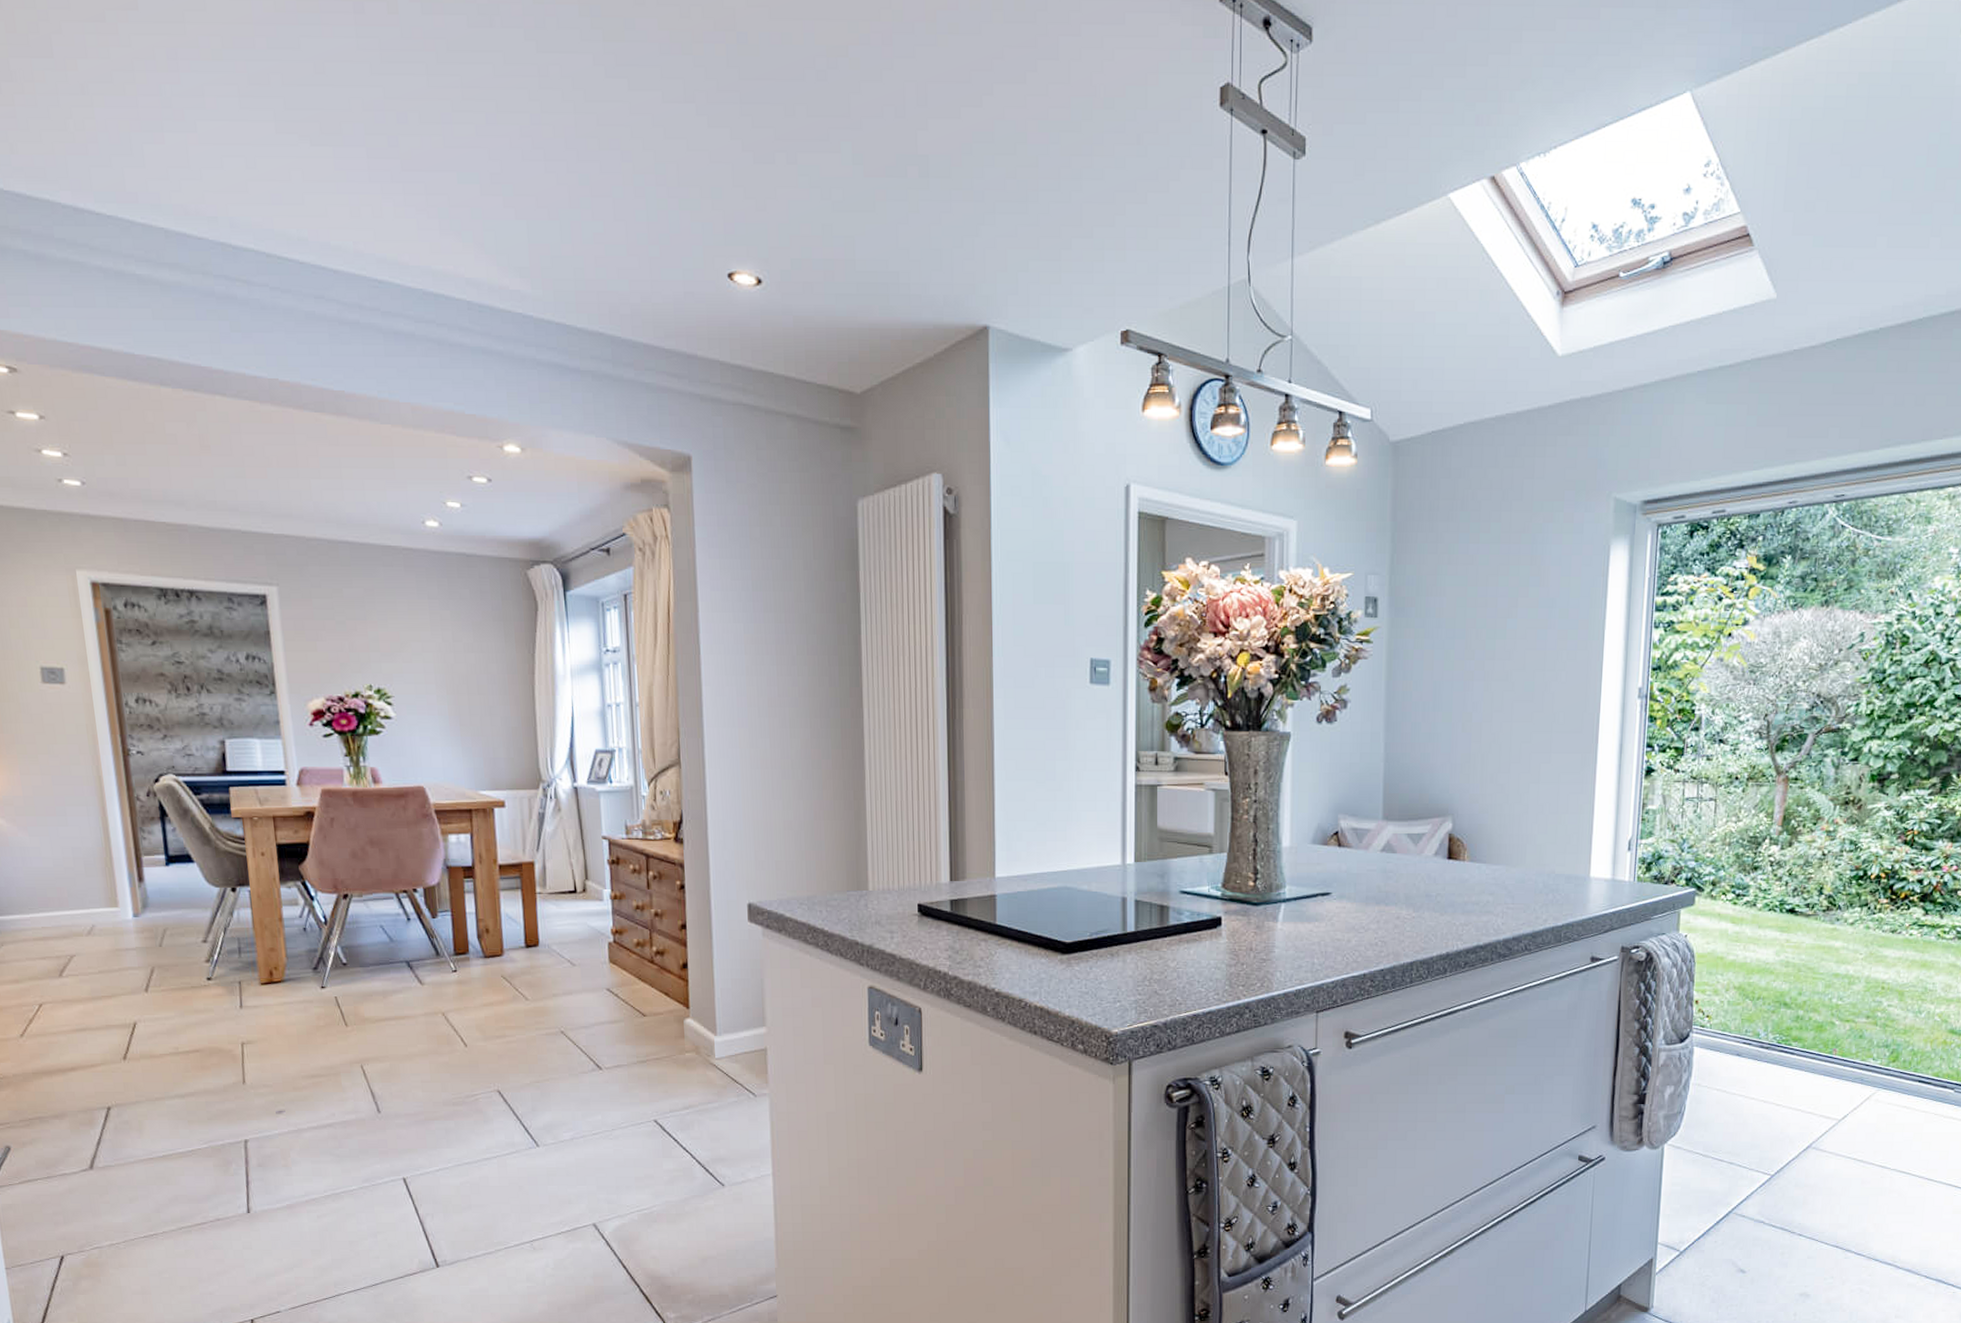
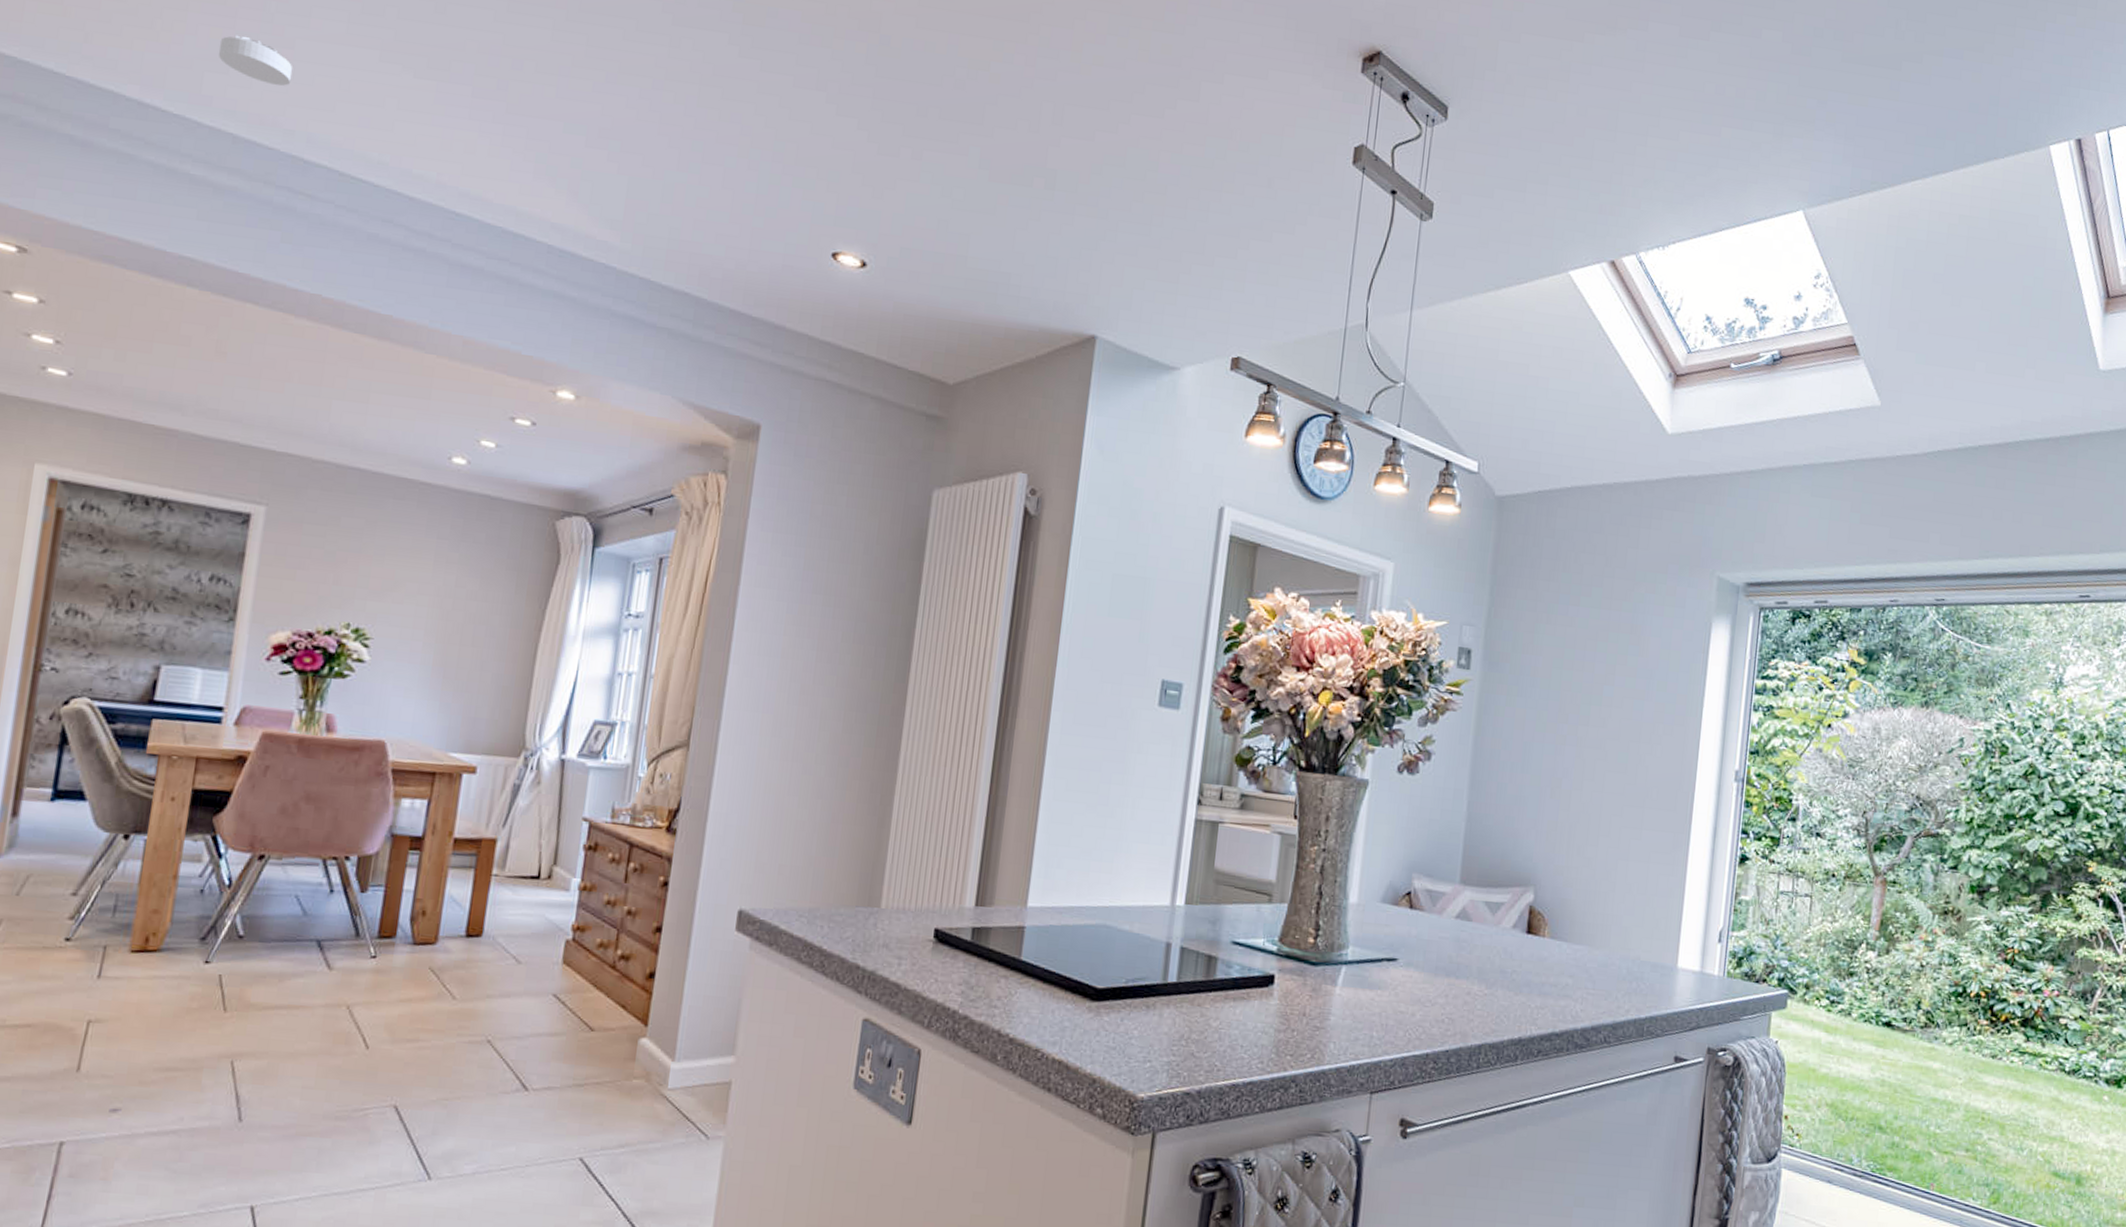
smoke detector: none [129,125,203,172] -> present [218,35,293,86]

